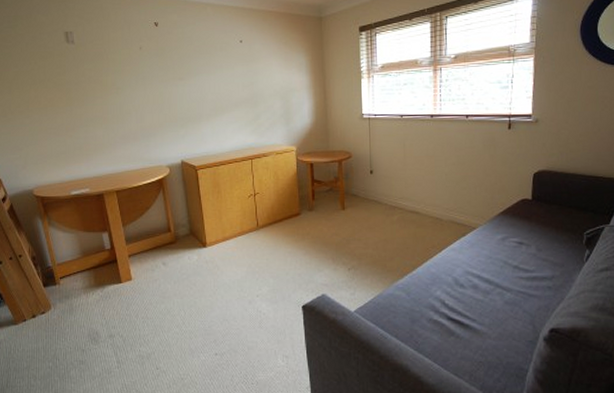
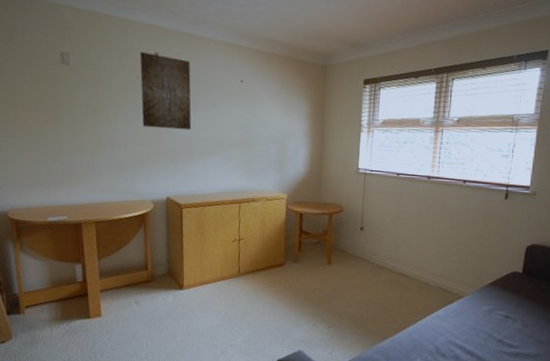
wall art: none [141,23,198,96] -> present [140,51,192,130]

